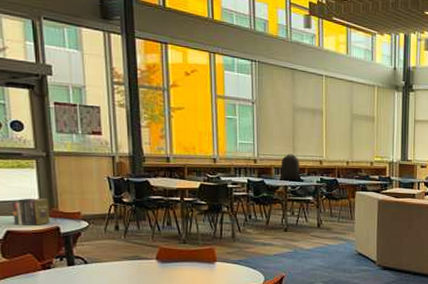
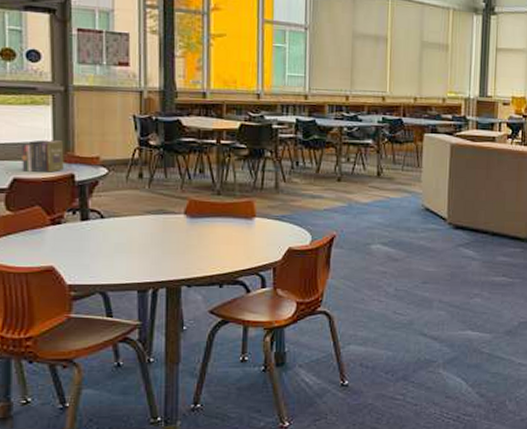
backpack: present [281,153,301,181] -> none [335,88,359,120]

